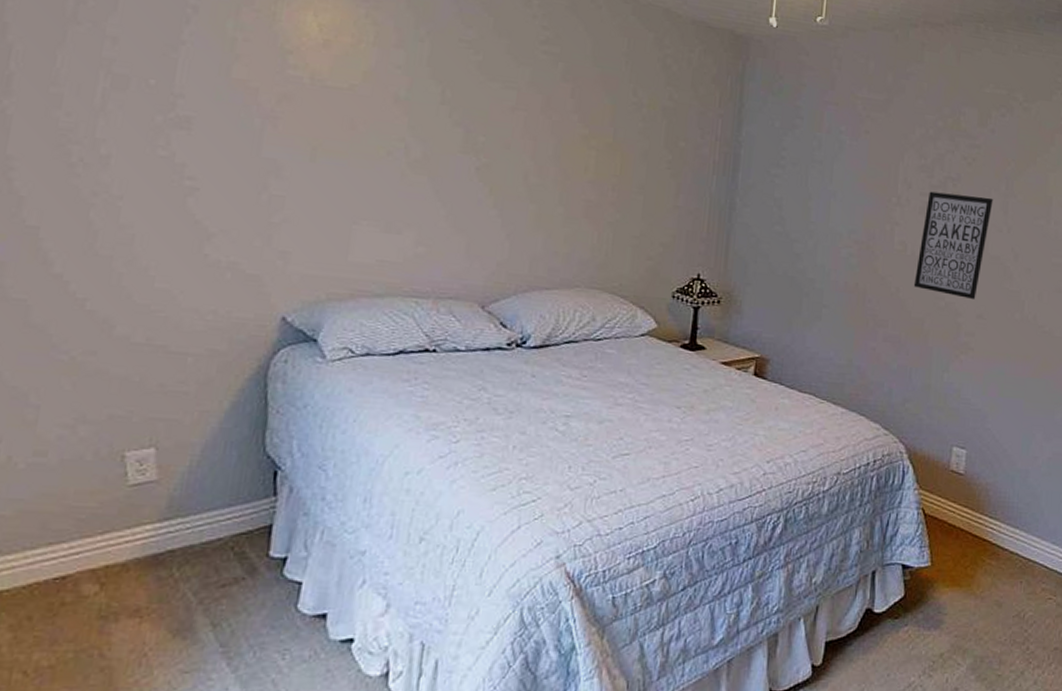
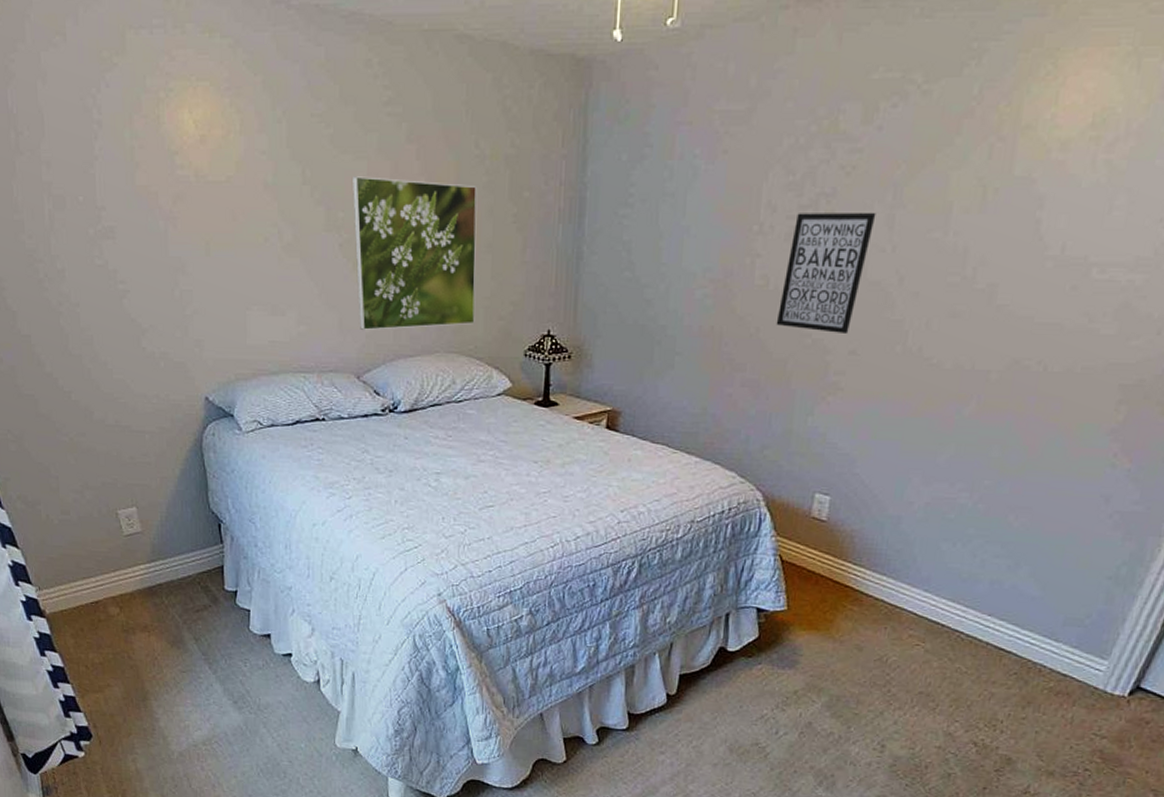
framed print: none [490,104,632,262] -> present [353,176,478,330]

